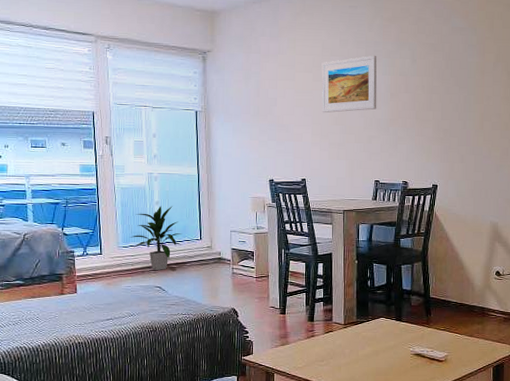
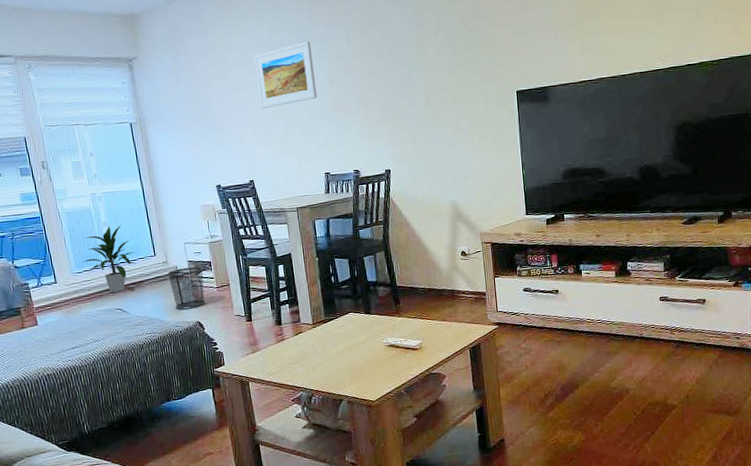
waste bin: none [210,255,245,295] -> present [167,266,206,310]

